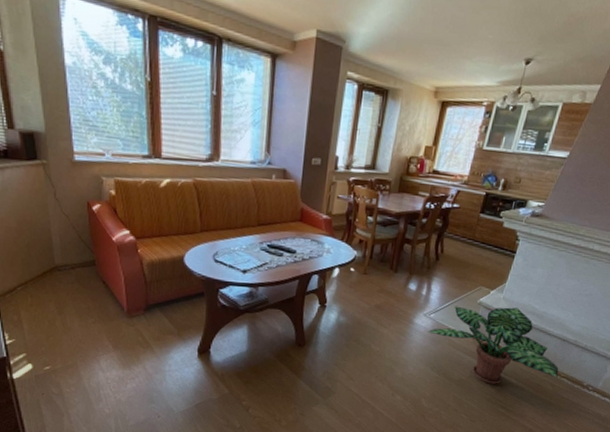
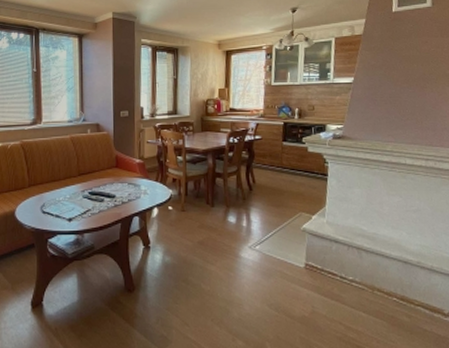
potted plant: present [427,306,559,384] -> none [255,231,411,319]

